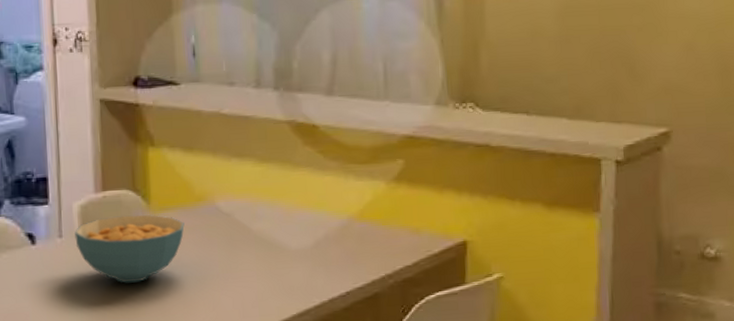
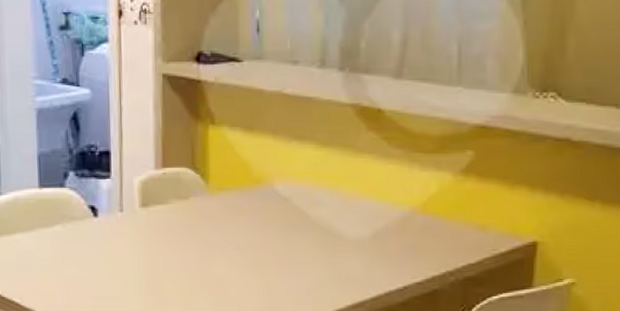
cereal bowl: present [75,215,185,283] -> none [135,194,242,261]

